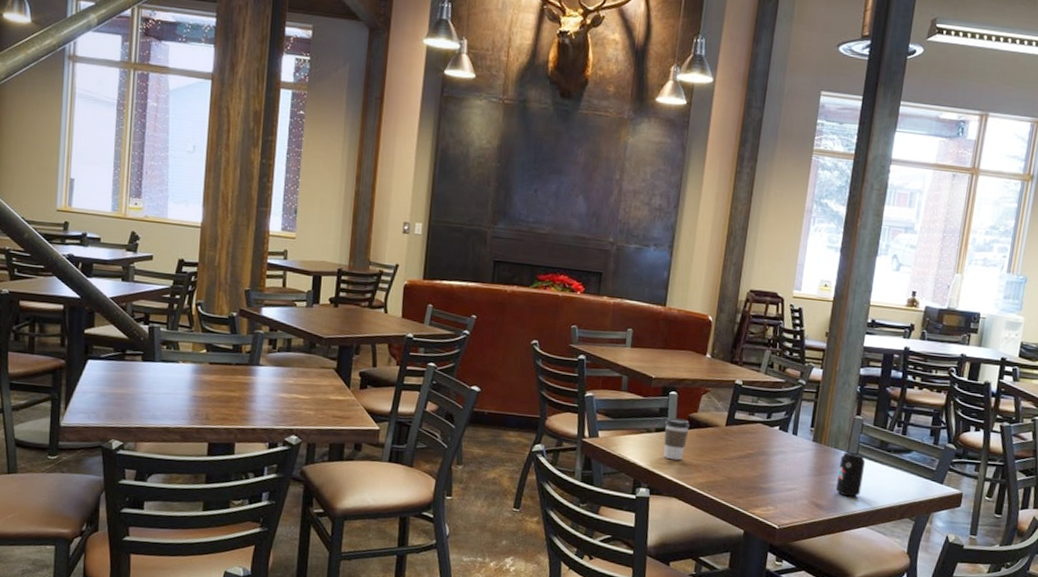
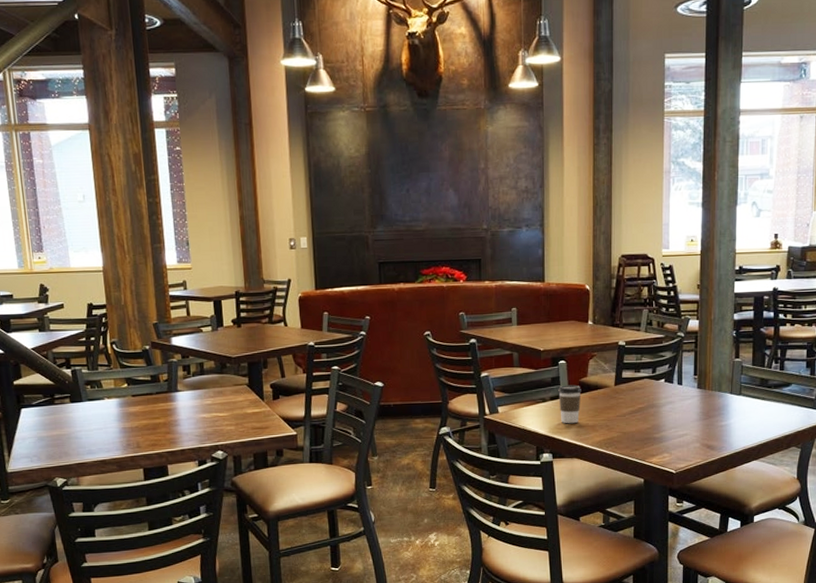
beverage can: present [835,452,866,497] -> none [724,393,749,435]

